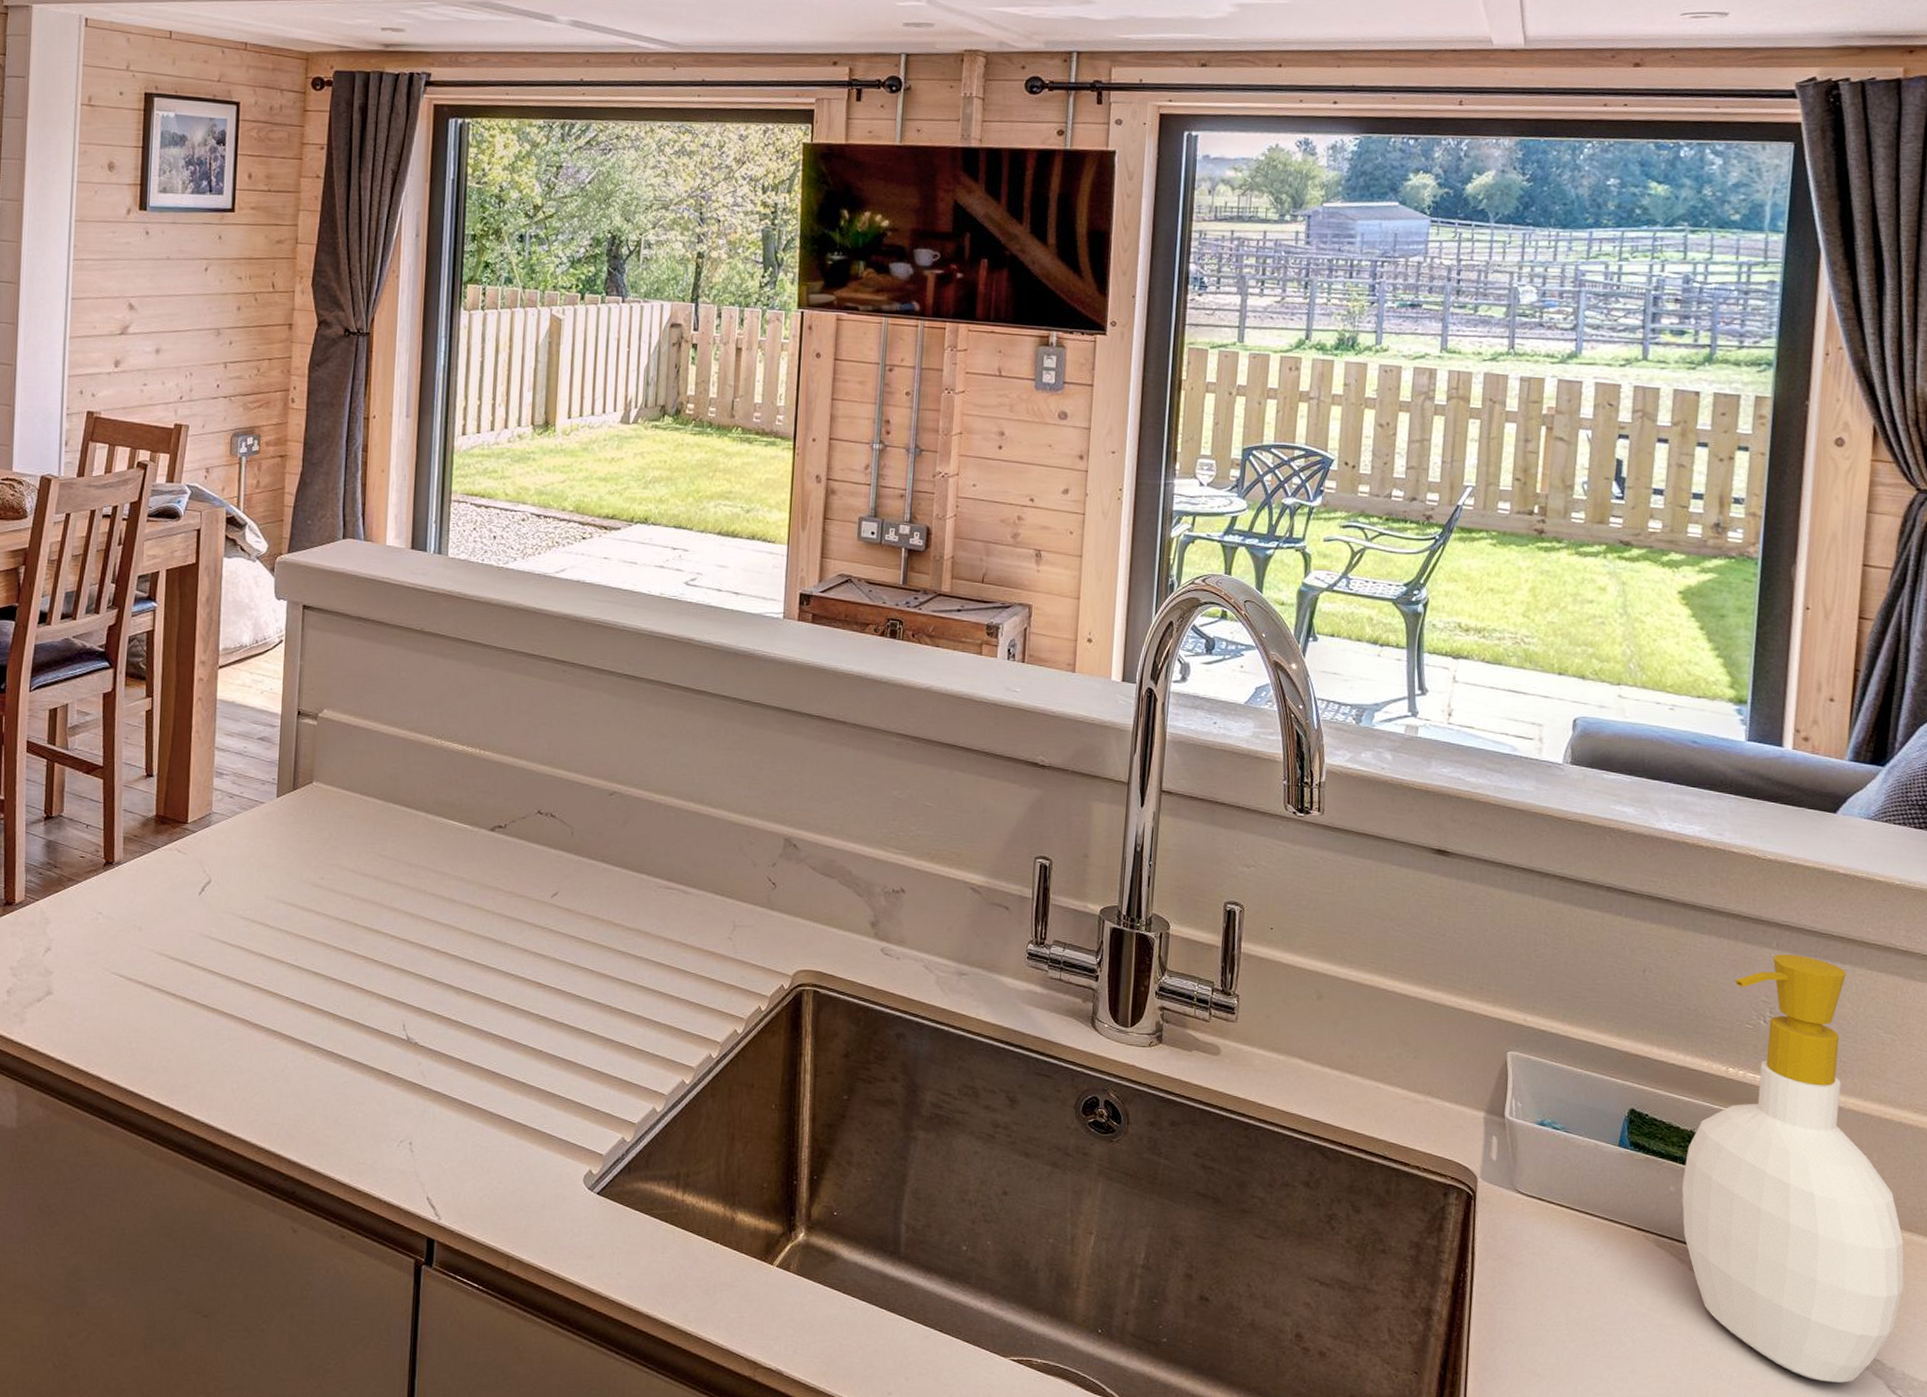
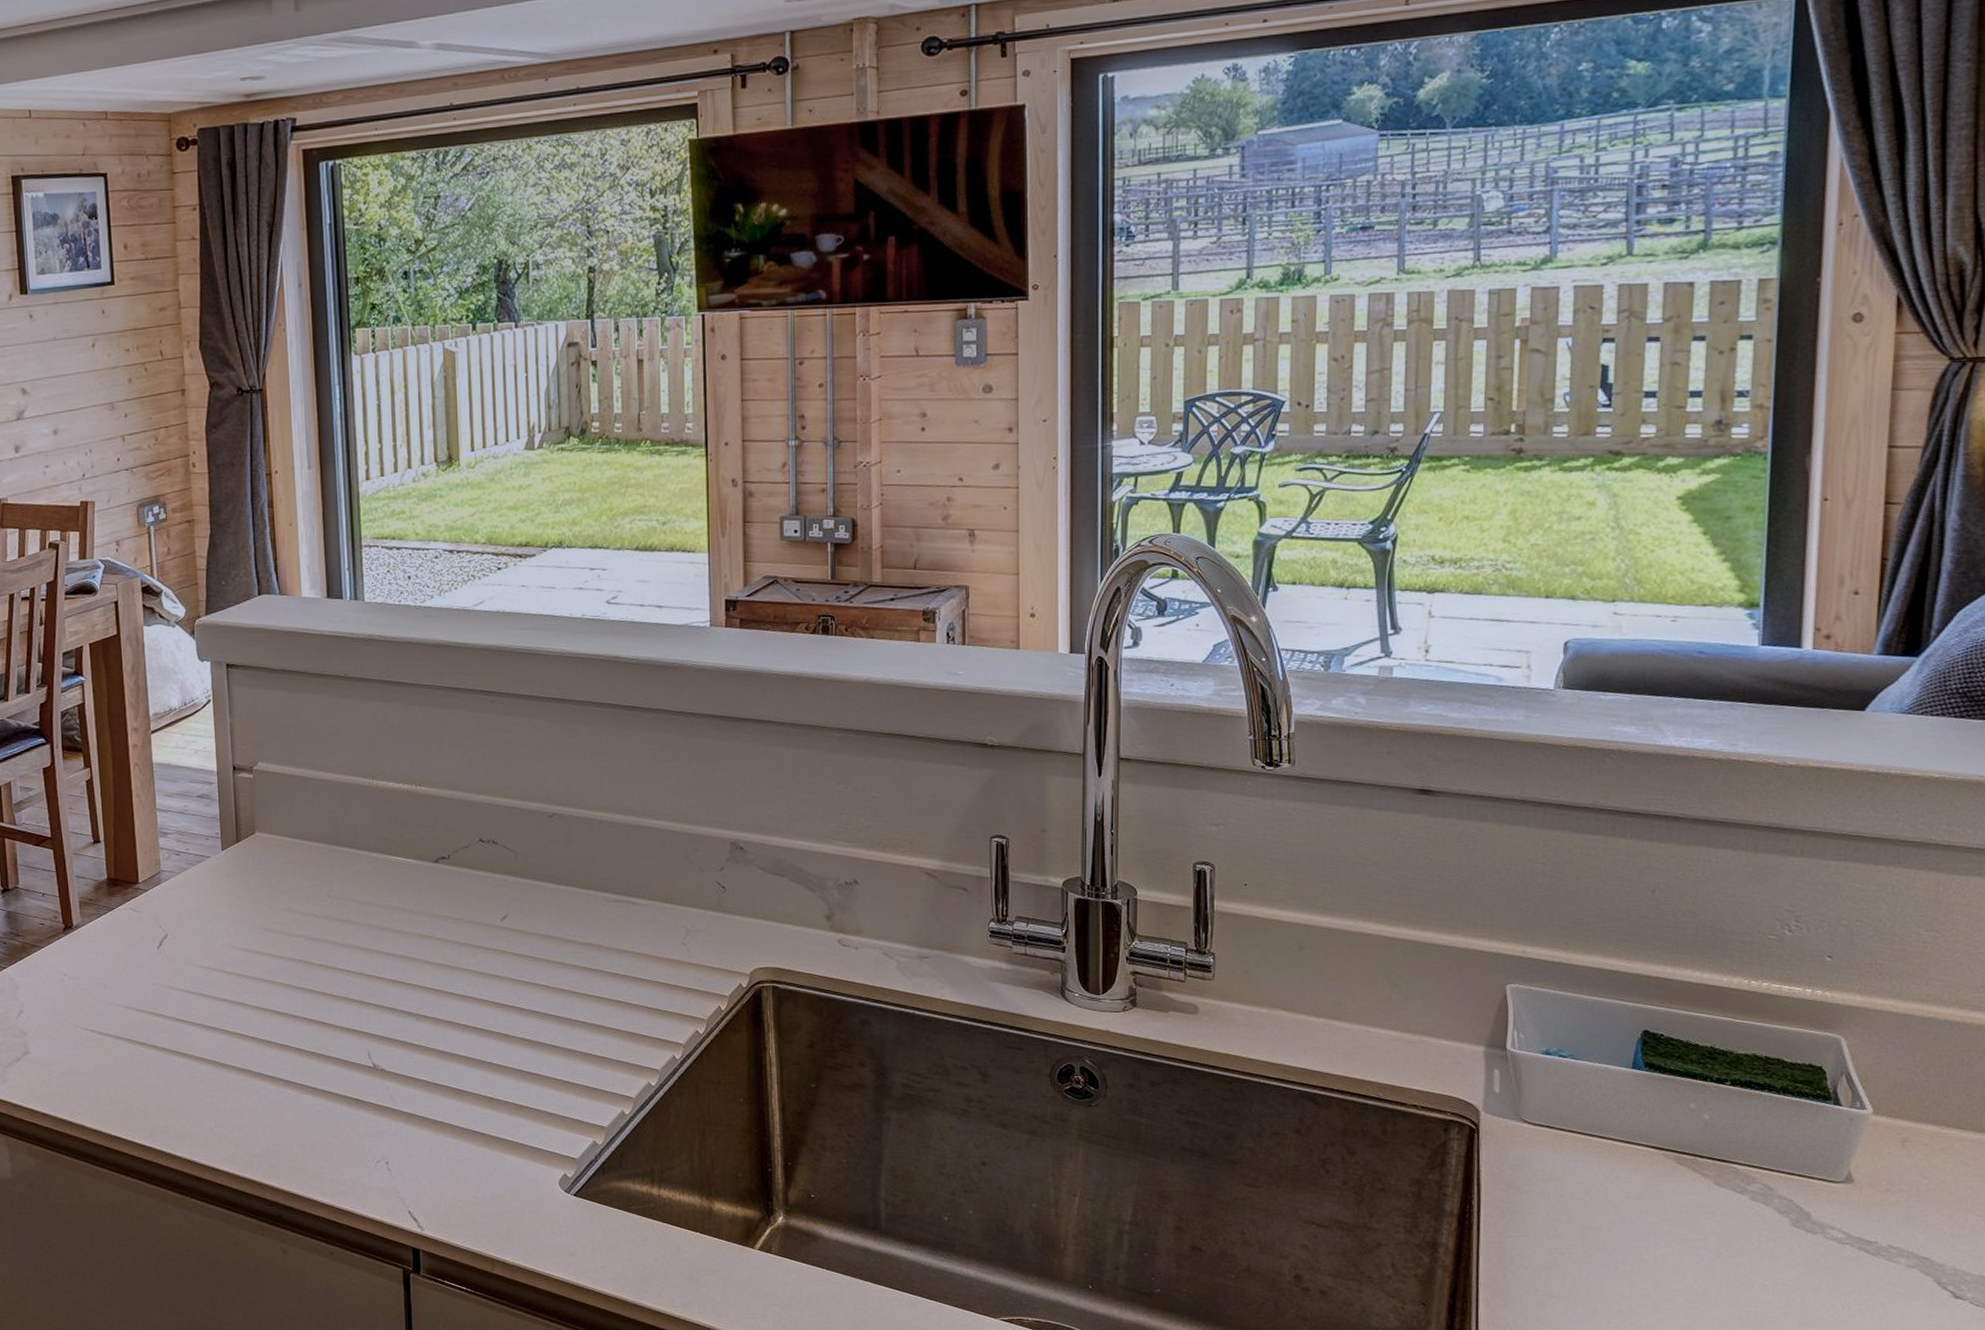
soap bottle: present [1681,954,1904,1383] -> none [1703,860,1953,1283]

